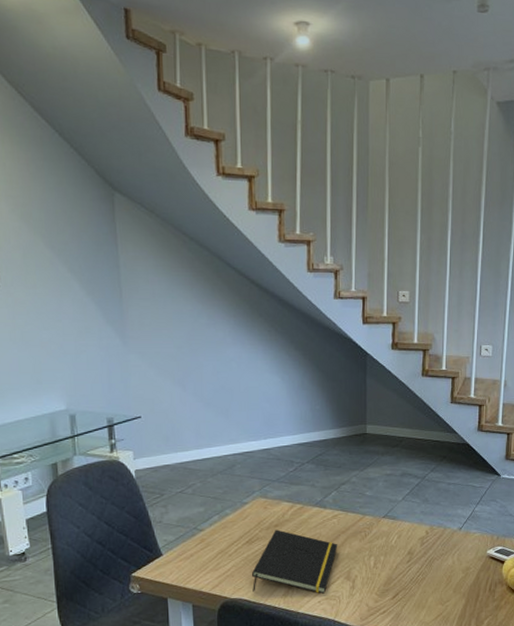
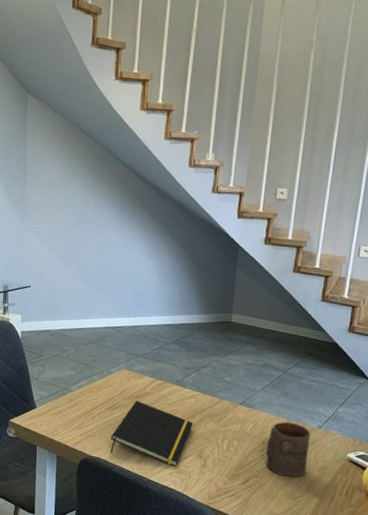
cup: none [412,528,453,584] -> present [265,421,311,478]

